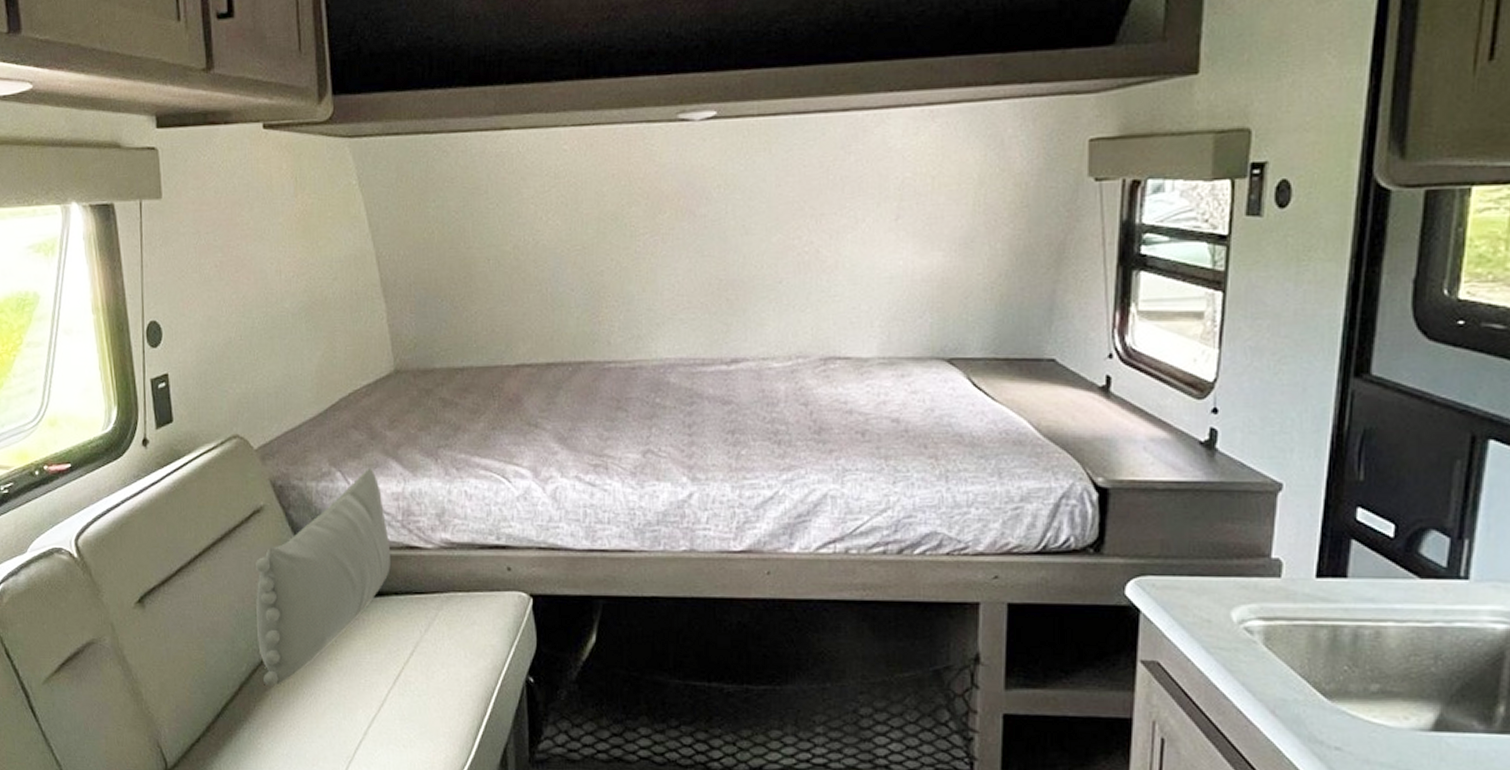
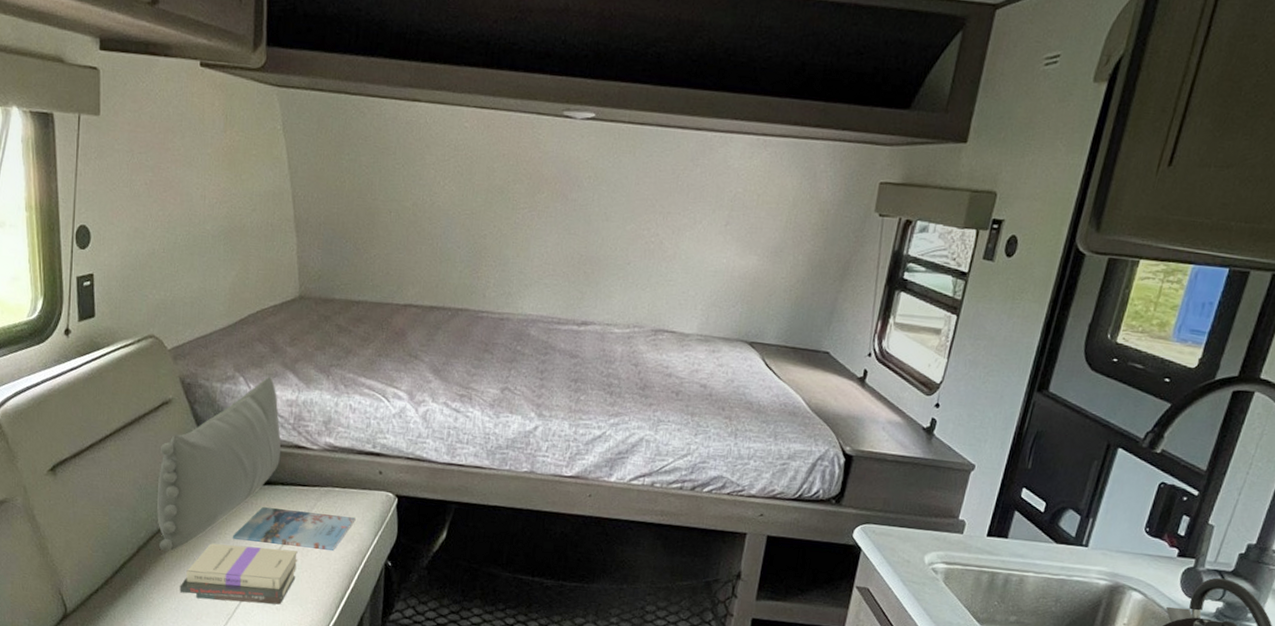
books: none [290,672,423,741] -> present [179,543,298,605]
magazine: none [344,624,486,669] -> present [232,507,356,550]

